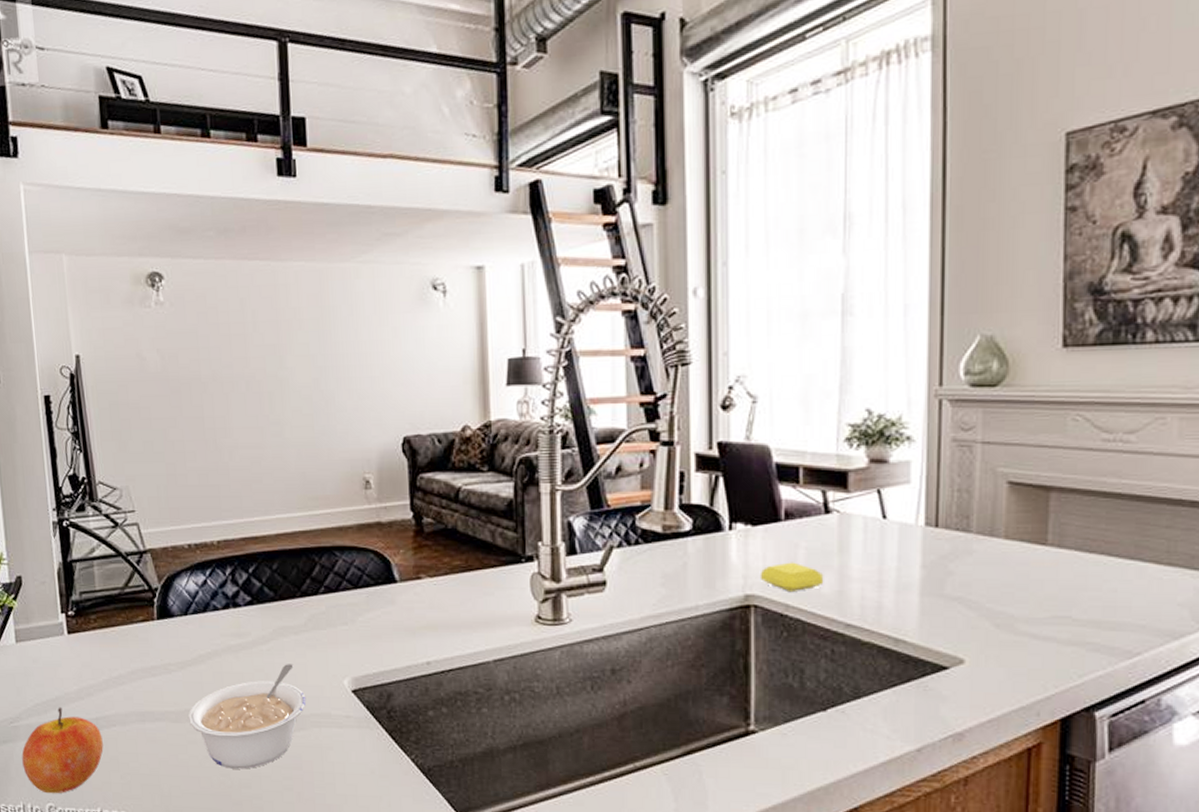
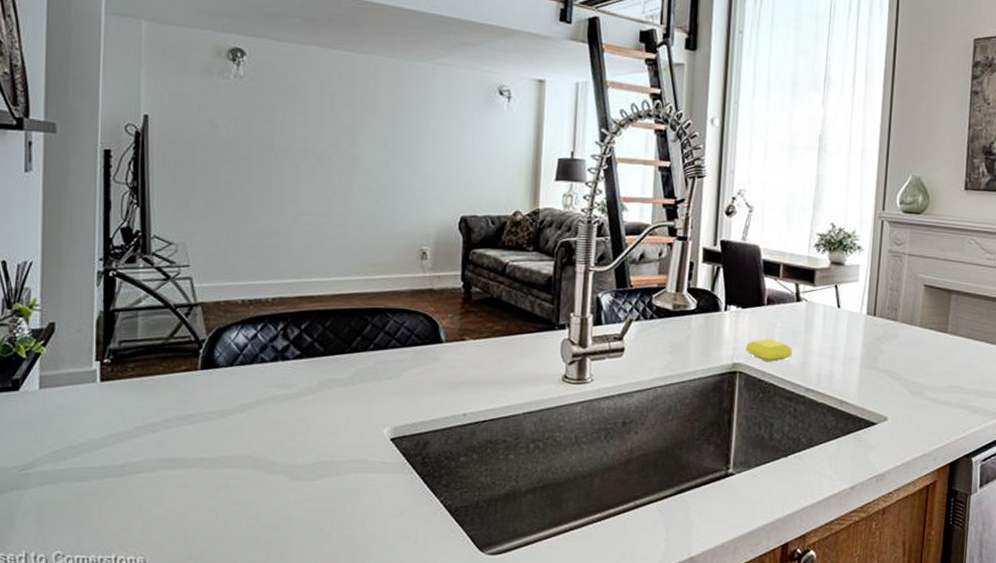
apple: present [22,707,104,794] -> none [31,454,126,542]
legume: present [188,664,307,769] -> none [222,414,346,513]

